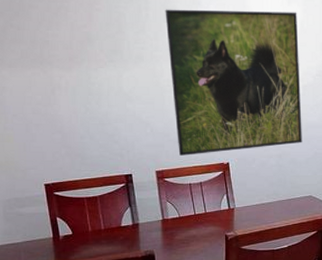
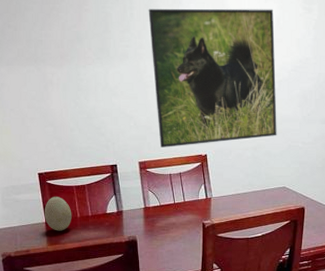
decorative egg: none [51,209,83,247] -> present [44,197,72,231]

